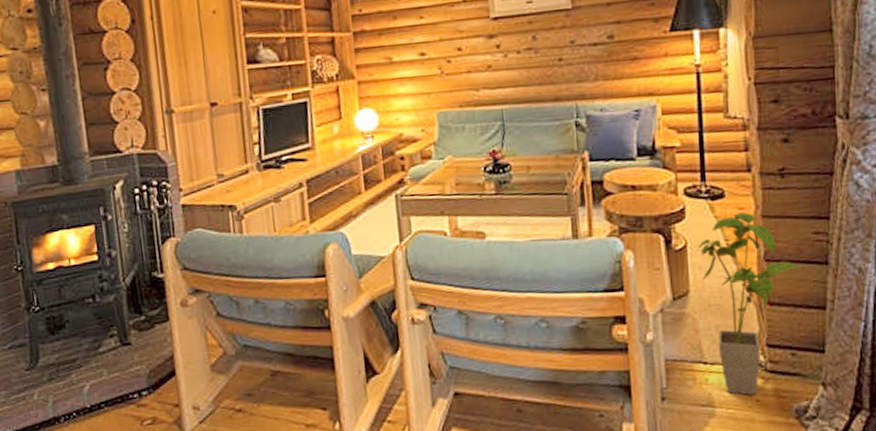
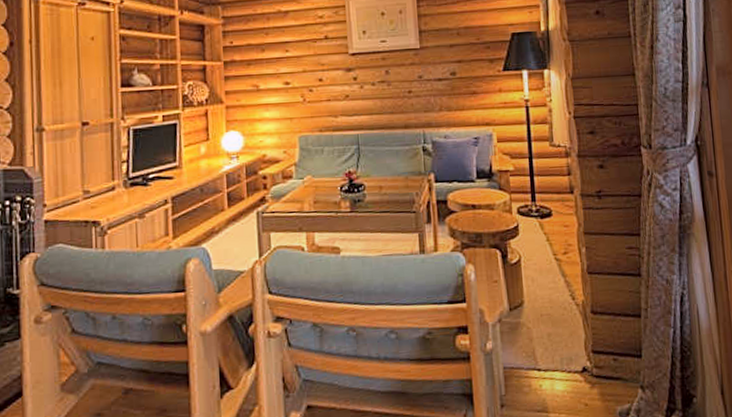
house plant: present [696,212,804,395] -> none [529,229,621,400]

